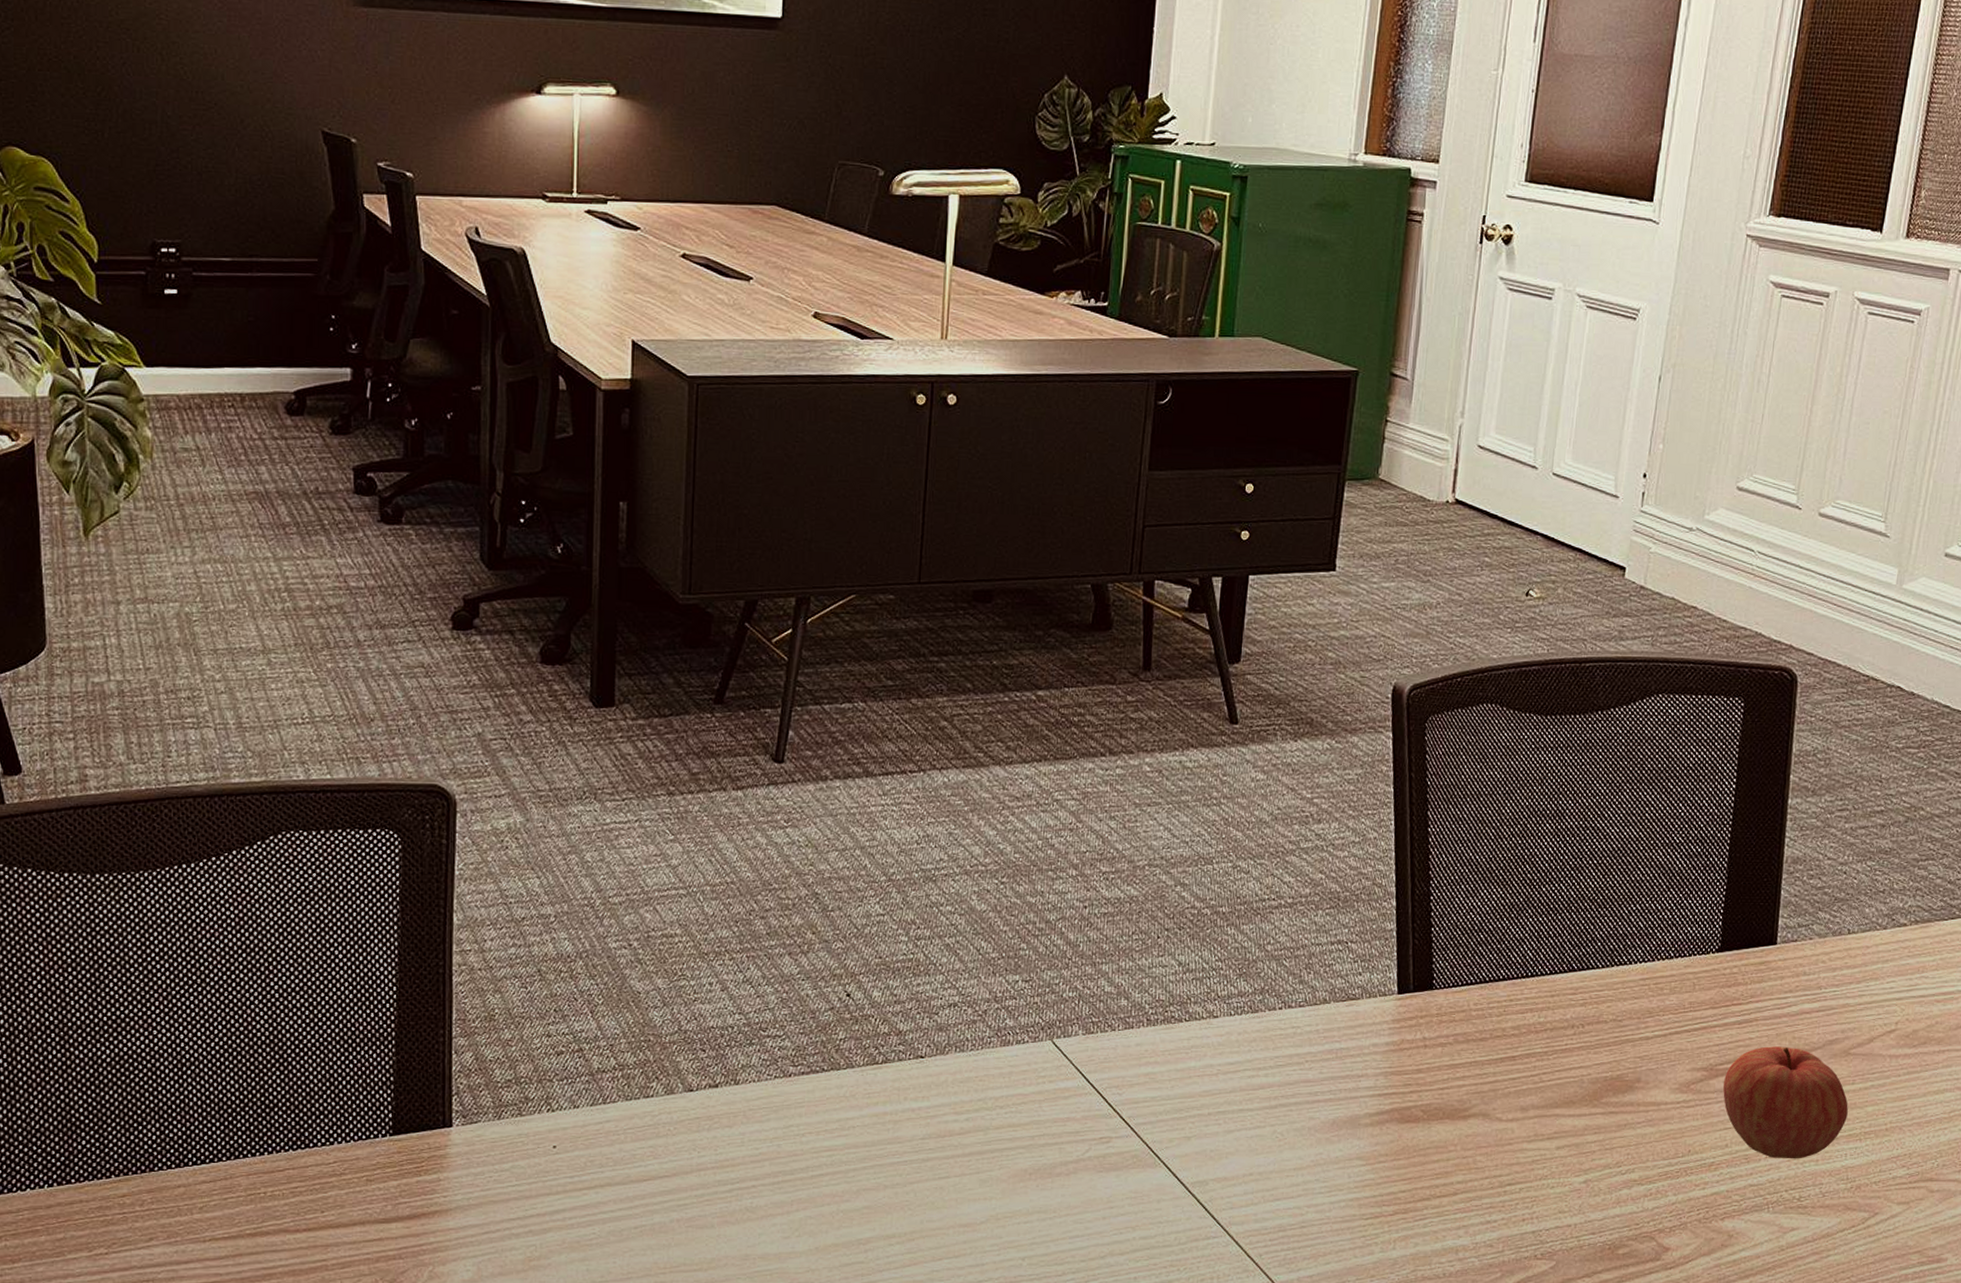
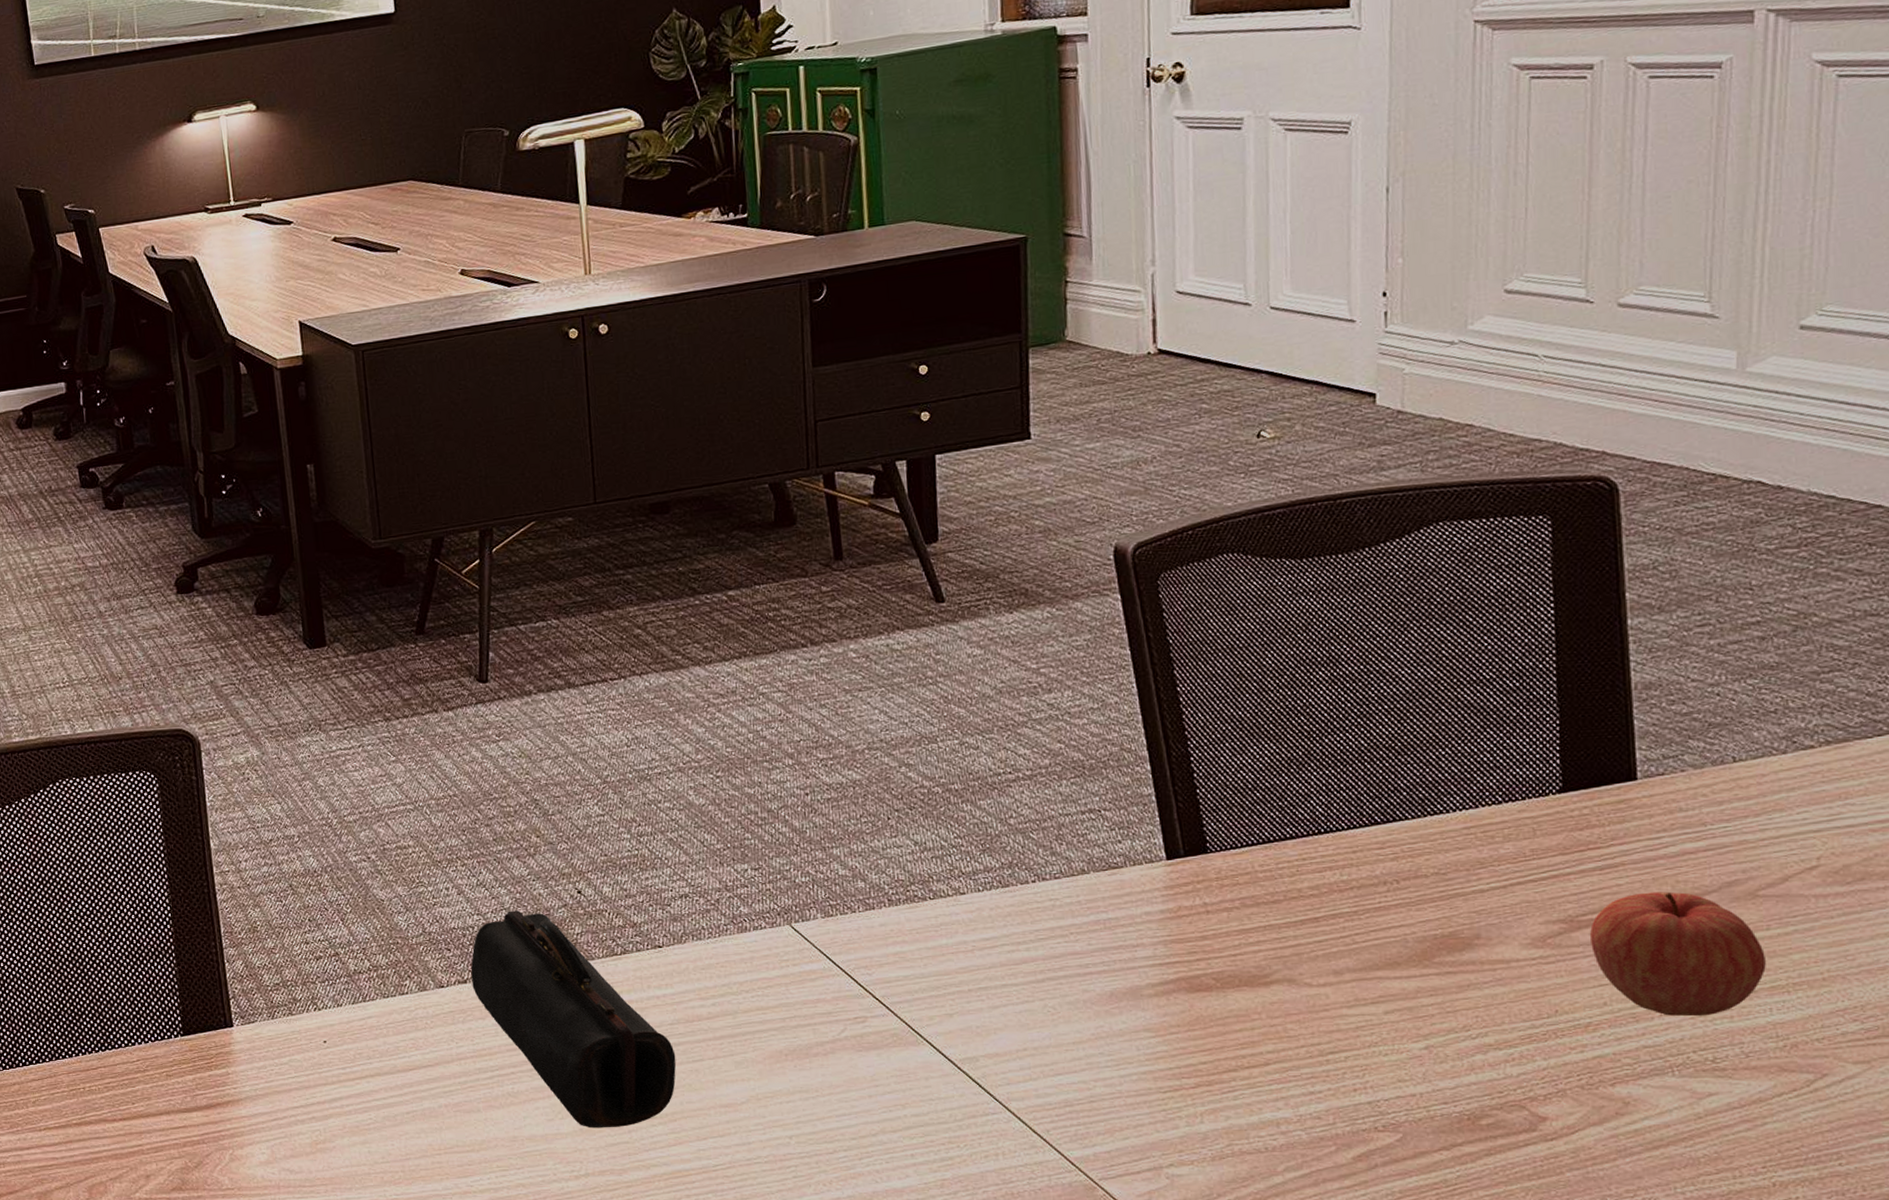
pencil case: none [723,1011,923,1247] -> present [470,910,676,1128]

